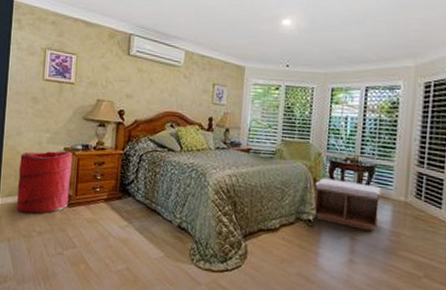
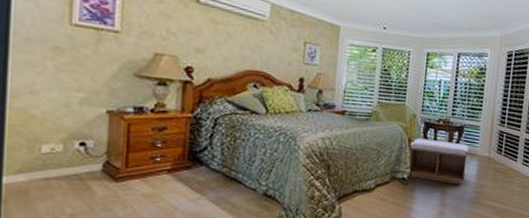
laundry hamper: present [17,151,73,214] -> none [32,114,121,193]

